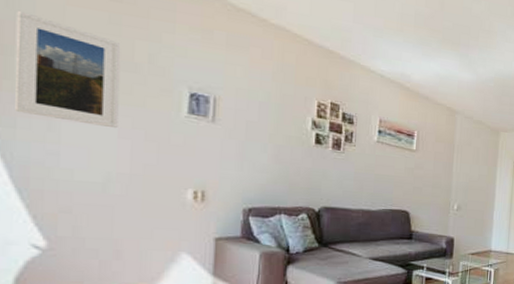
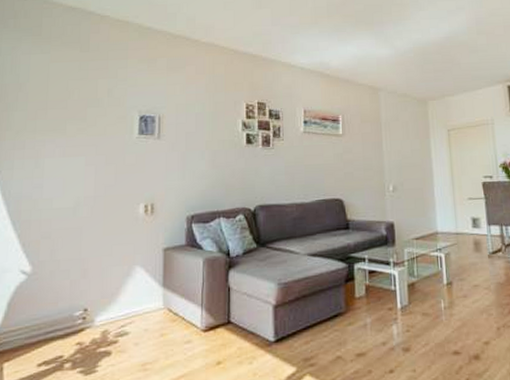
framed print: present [15,11,121,129] -> none [13,75,88,158]

